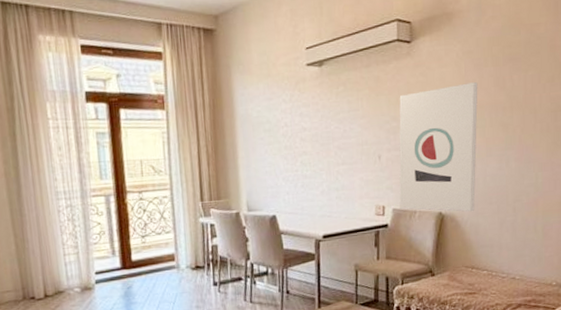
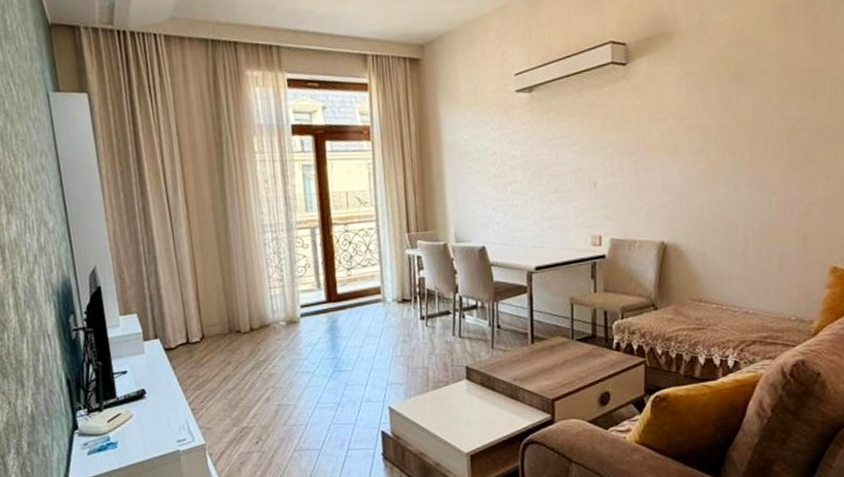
wall art: present [399,82,478,212] -> none [615,104,702,242]

